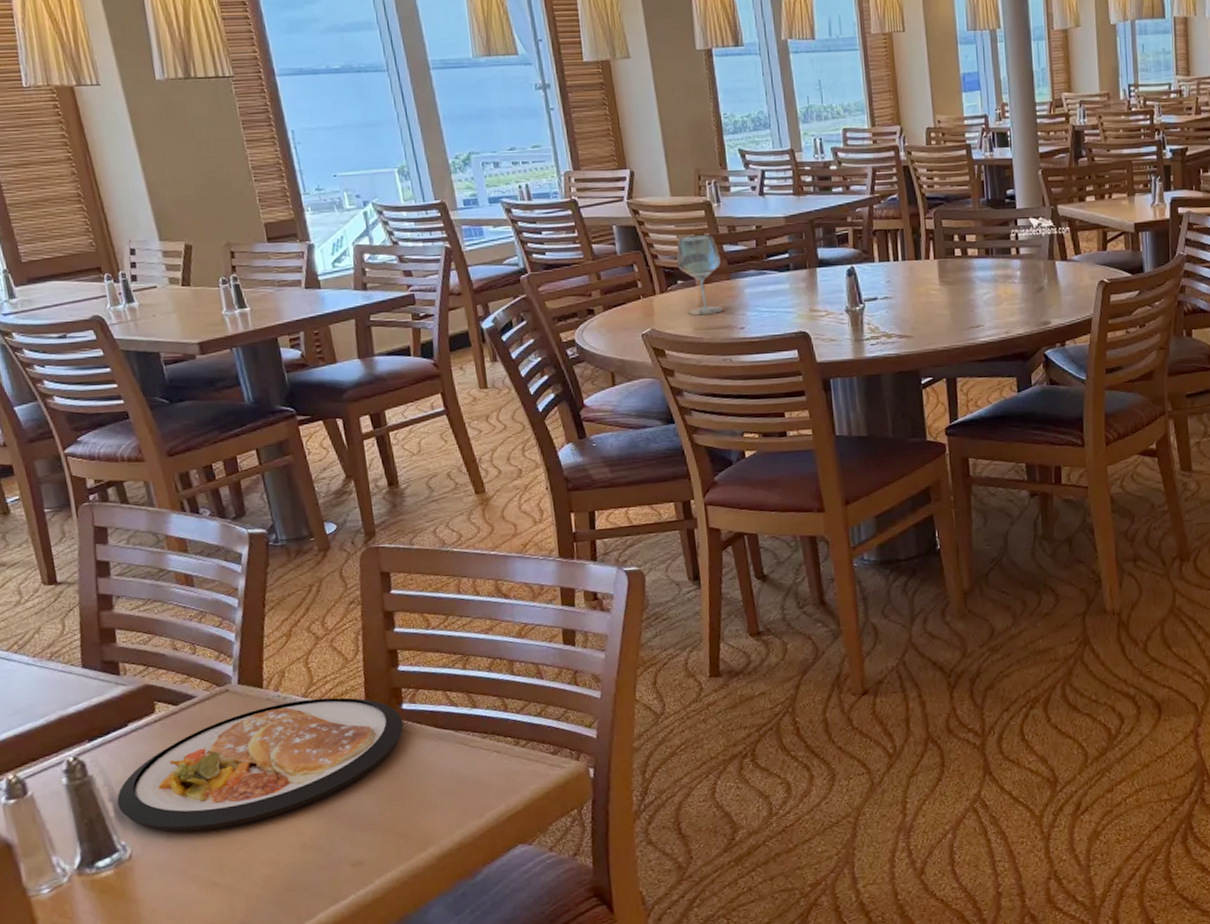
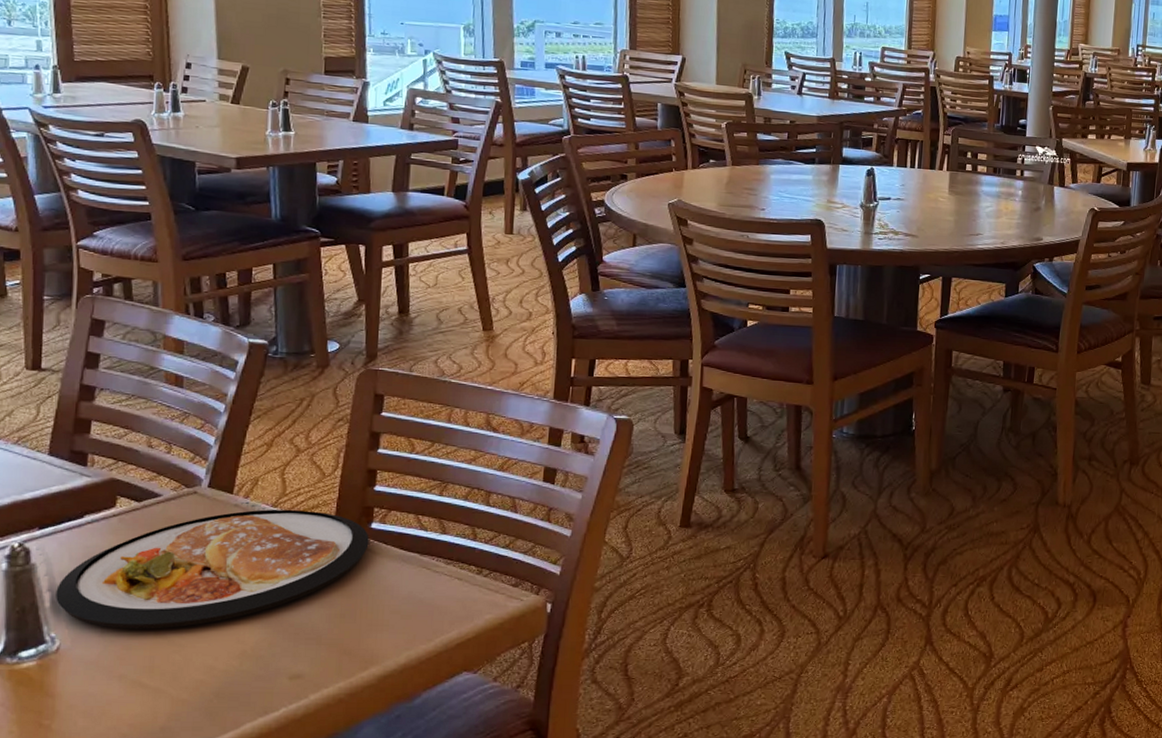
wine glass: present [676,235,723,316] -> none [711,121,754,194]

